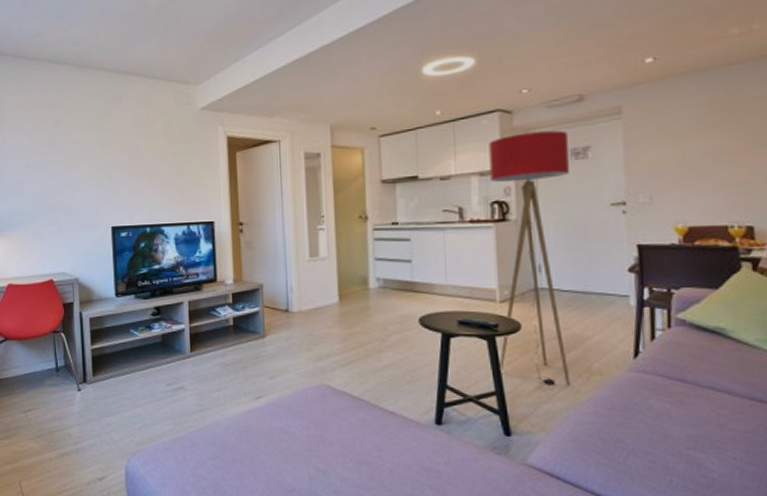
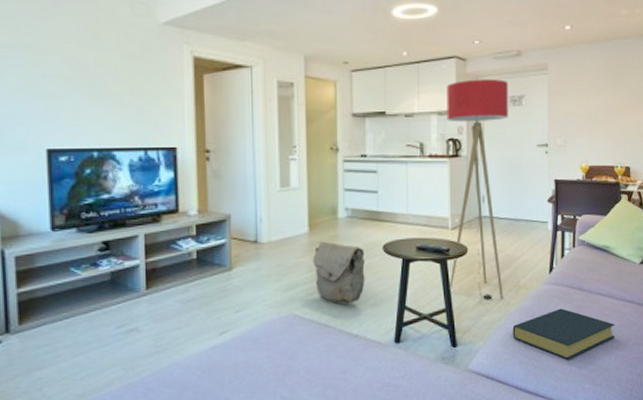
bag: none [344,312,400,380] -> present [313,241,365,306]
hardback book: none [584,402,740,468] -> present [512,308,616,360]

